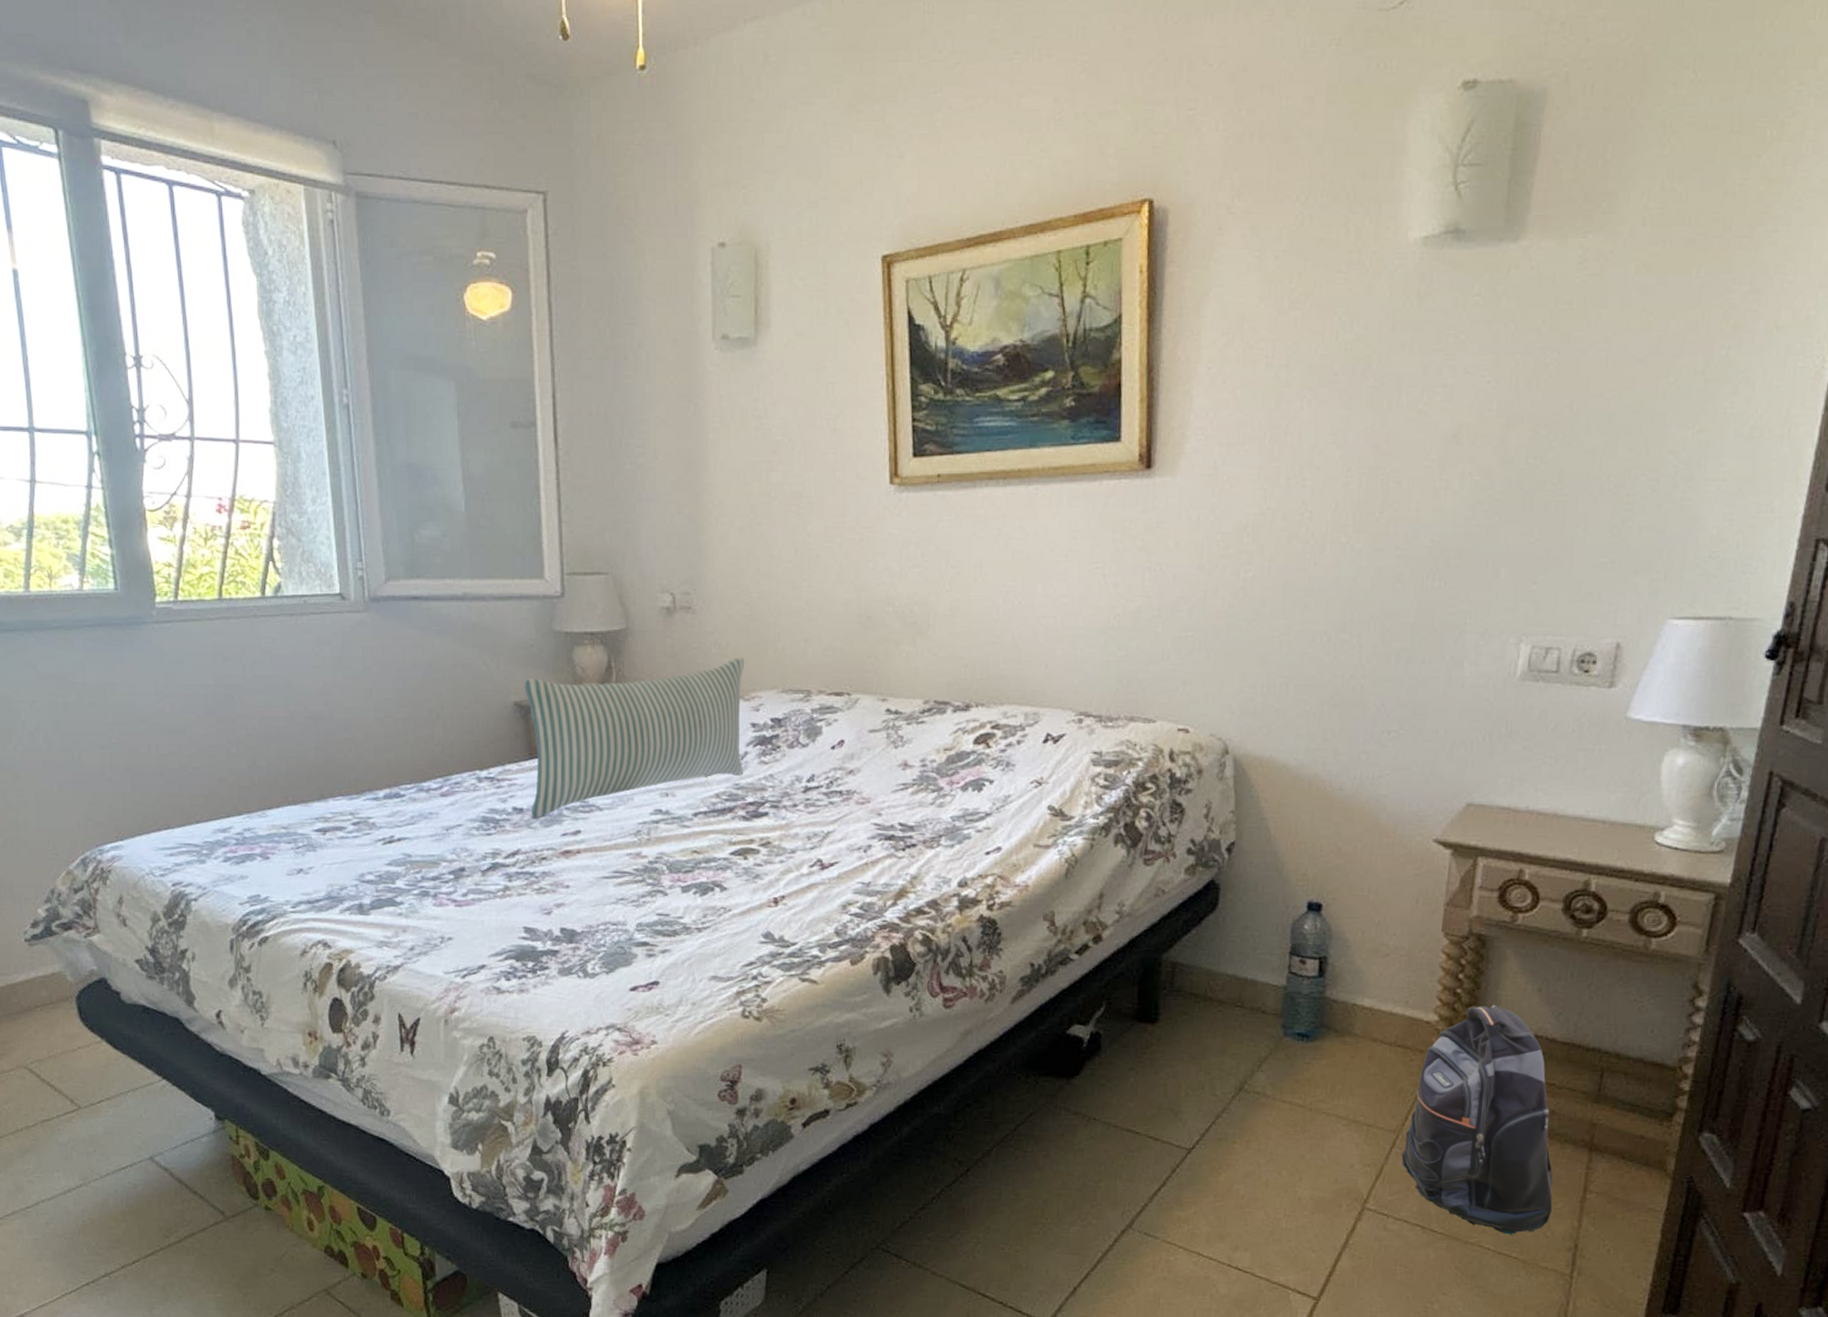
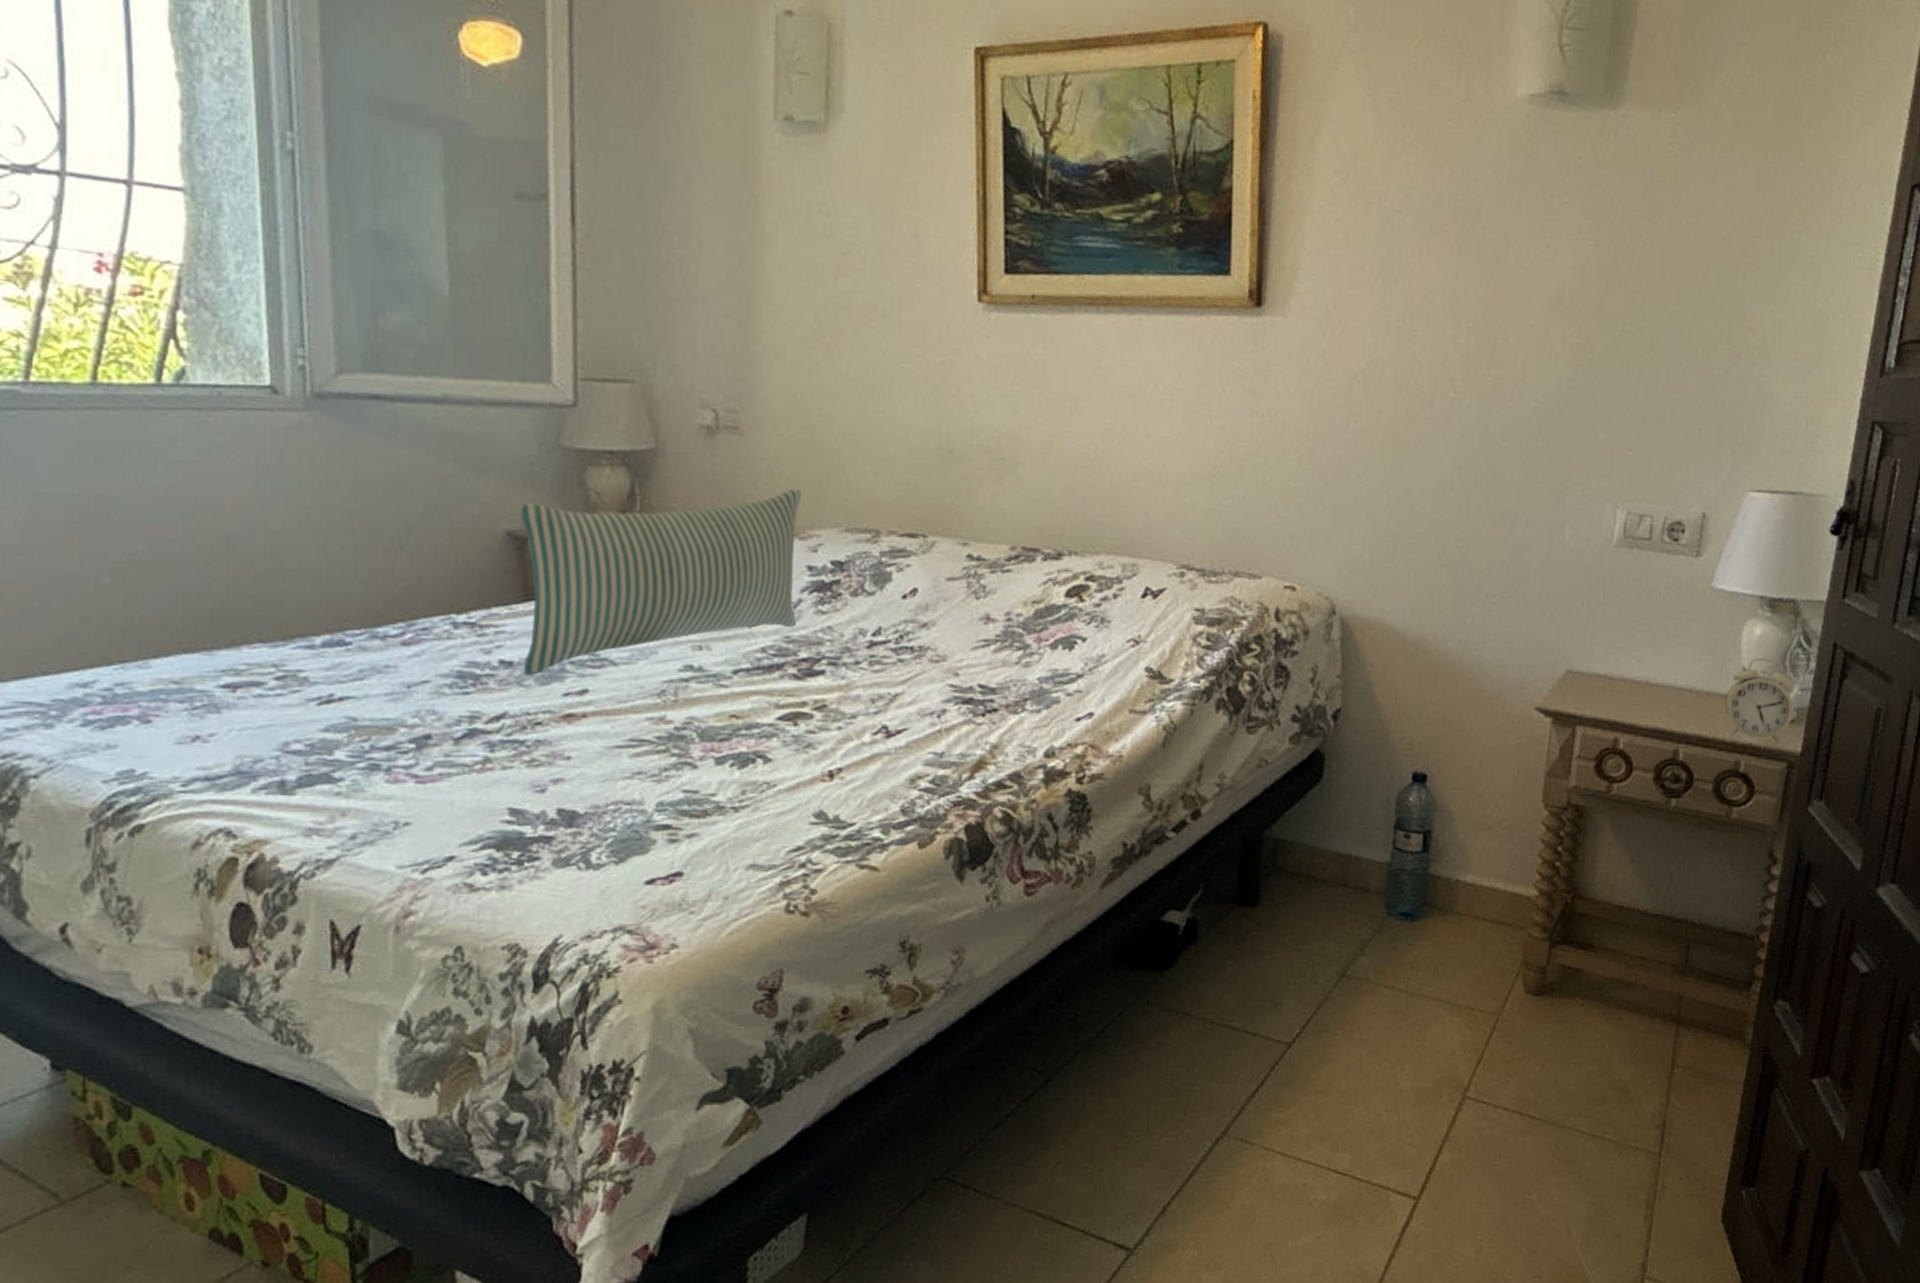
backpack: present [1402,1005,1553,1235] -> none [1502,878,1644,1116]
alarm clock: none [1642,788,1723,874] -> present [1725,658,1795,743]

